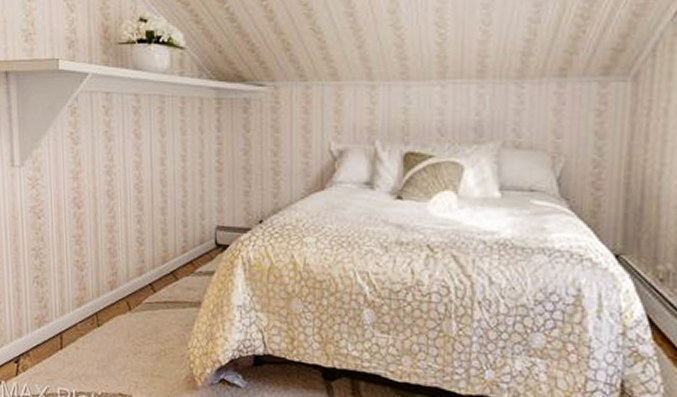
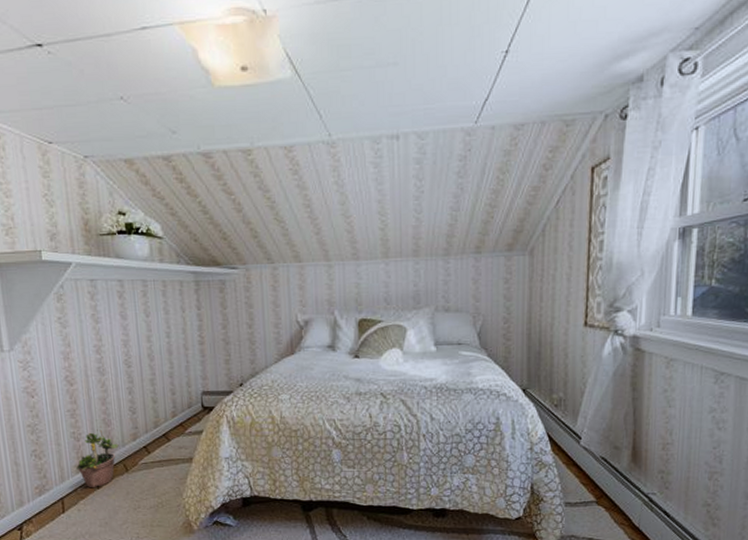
potted plant: none [76,256,123,325] -> present [75,426,119,488]

